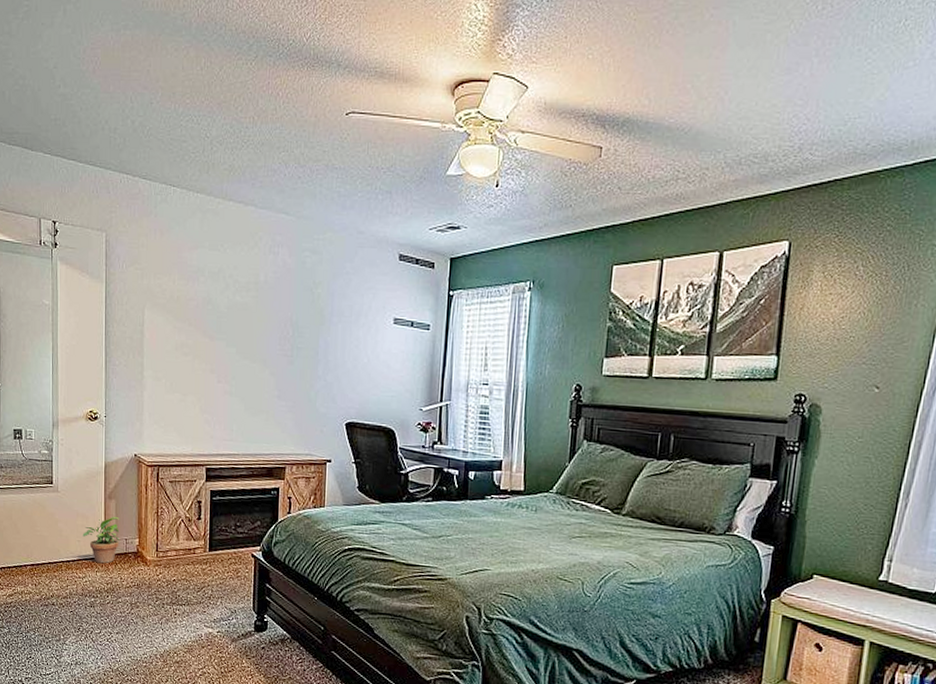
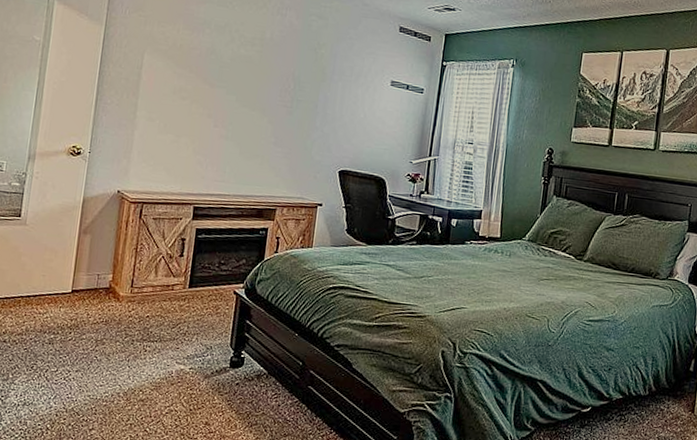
potted plant: present [82,516,121,564] -> none [48,251,94,299]

